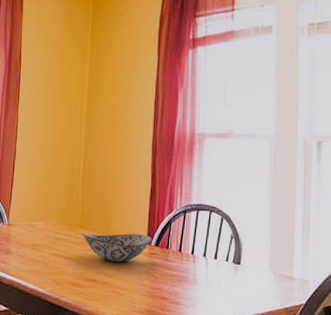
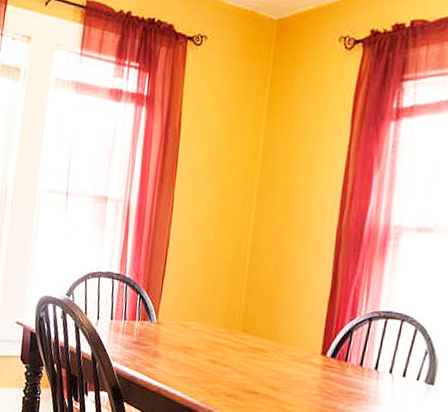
decorative bowl: present [82,233,152,262] -> none [244,338,328,374]

